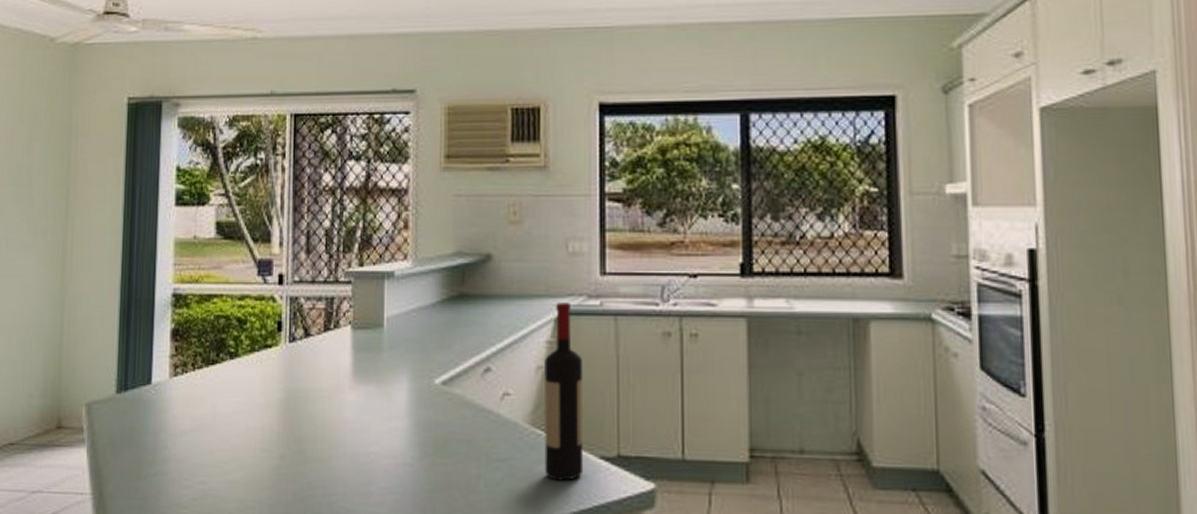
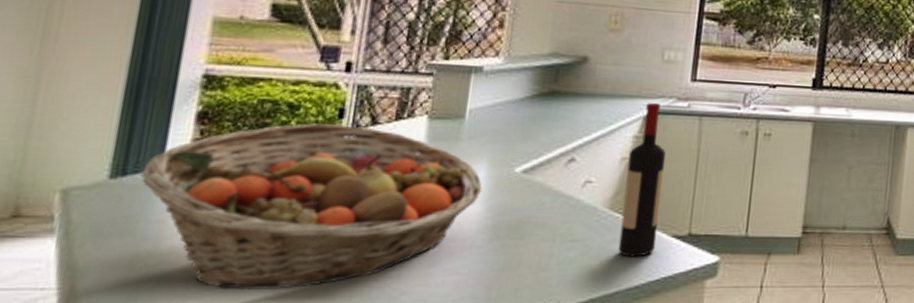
fruit basket: none [137,337,407,502] -> present [140,123,483,290]

